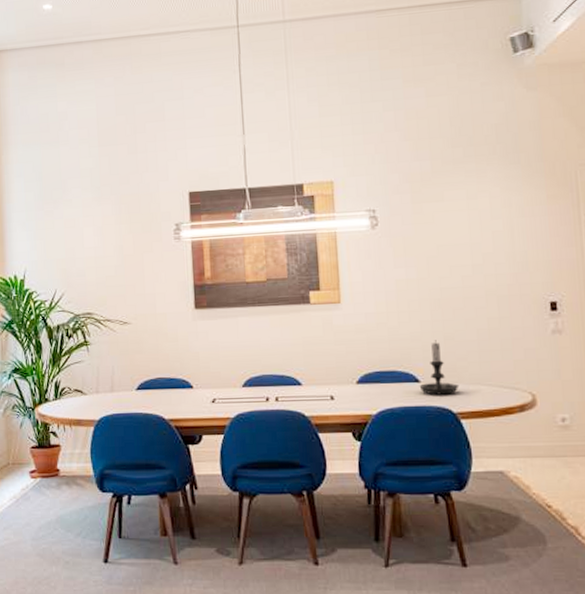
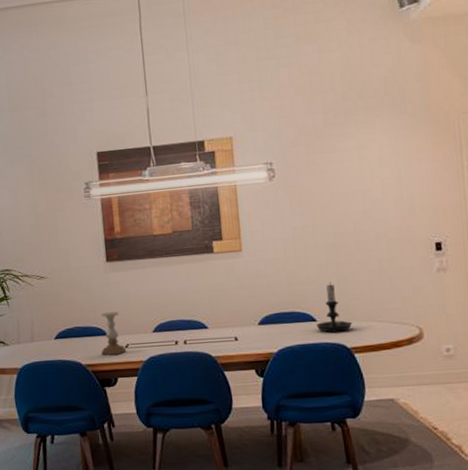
candle holder: none [186,363,213,411] -> present [101,312,126,356]

